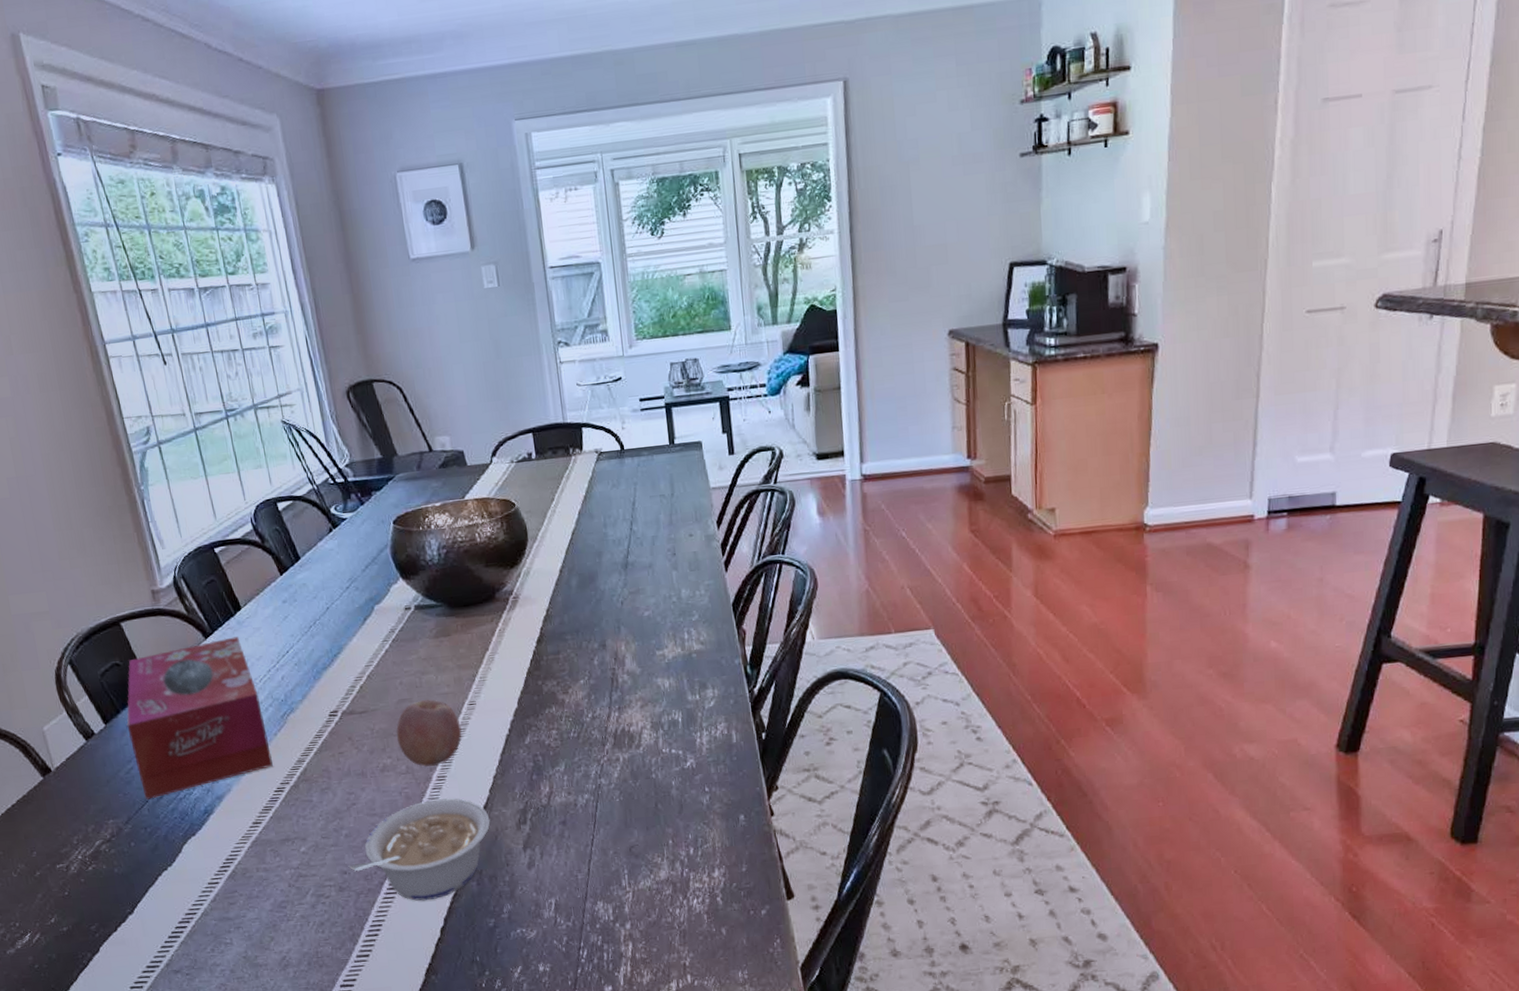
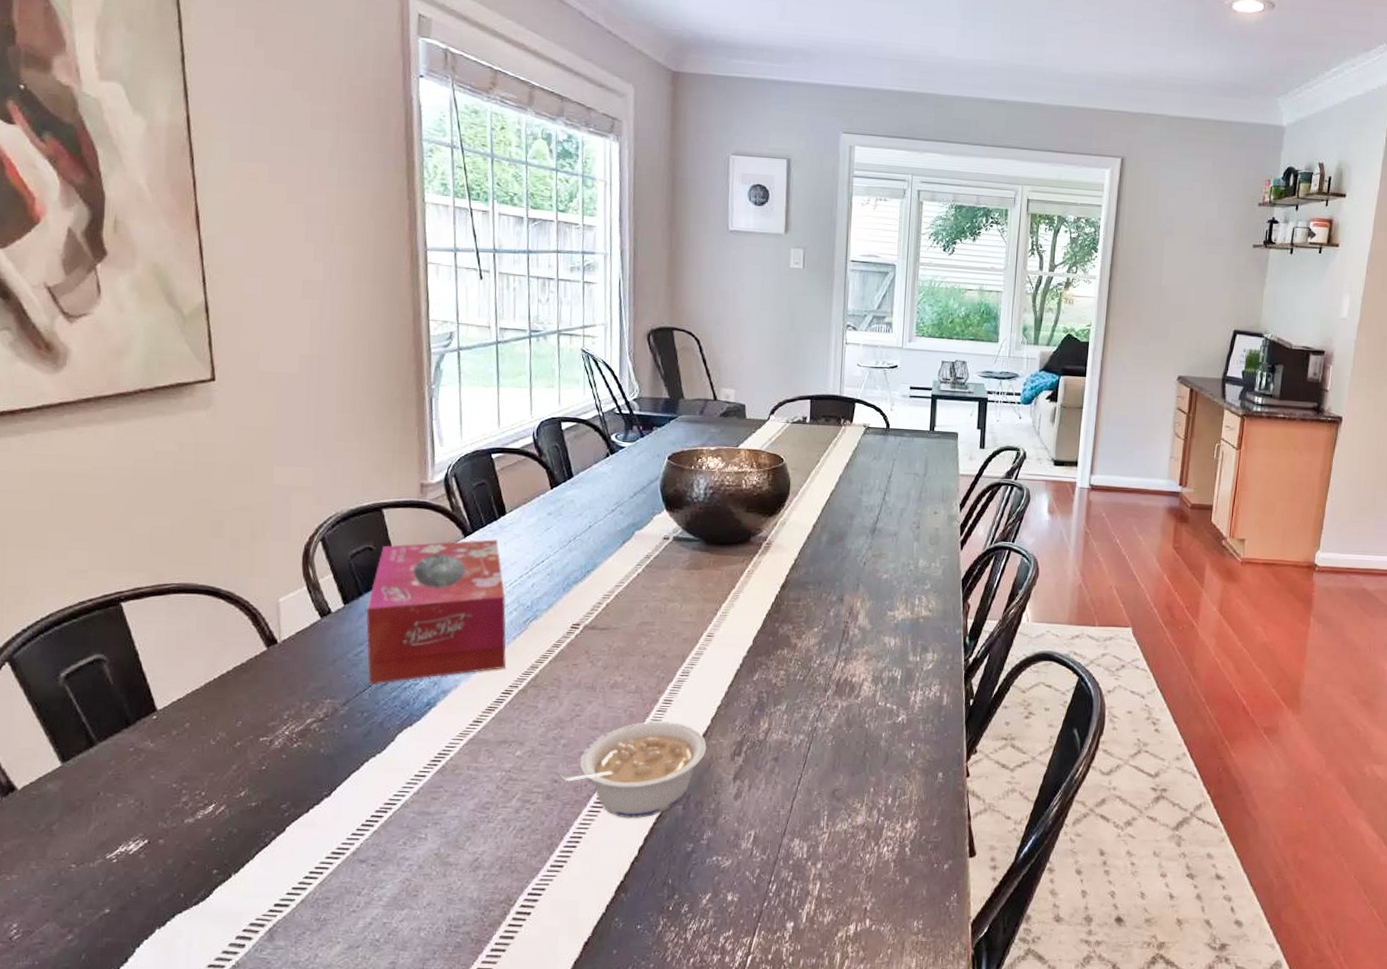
fruit: present [395,699,462,767] -> none [632,626,696,689]

